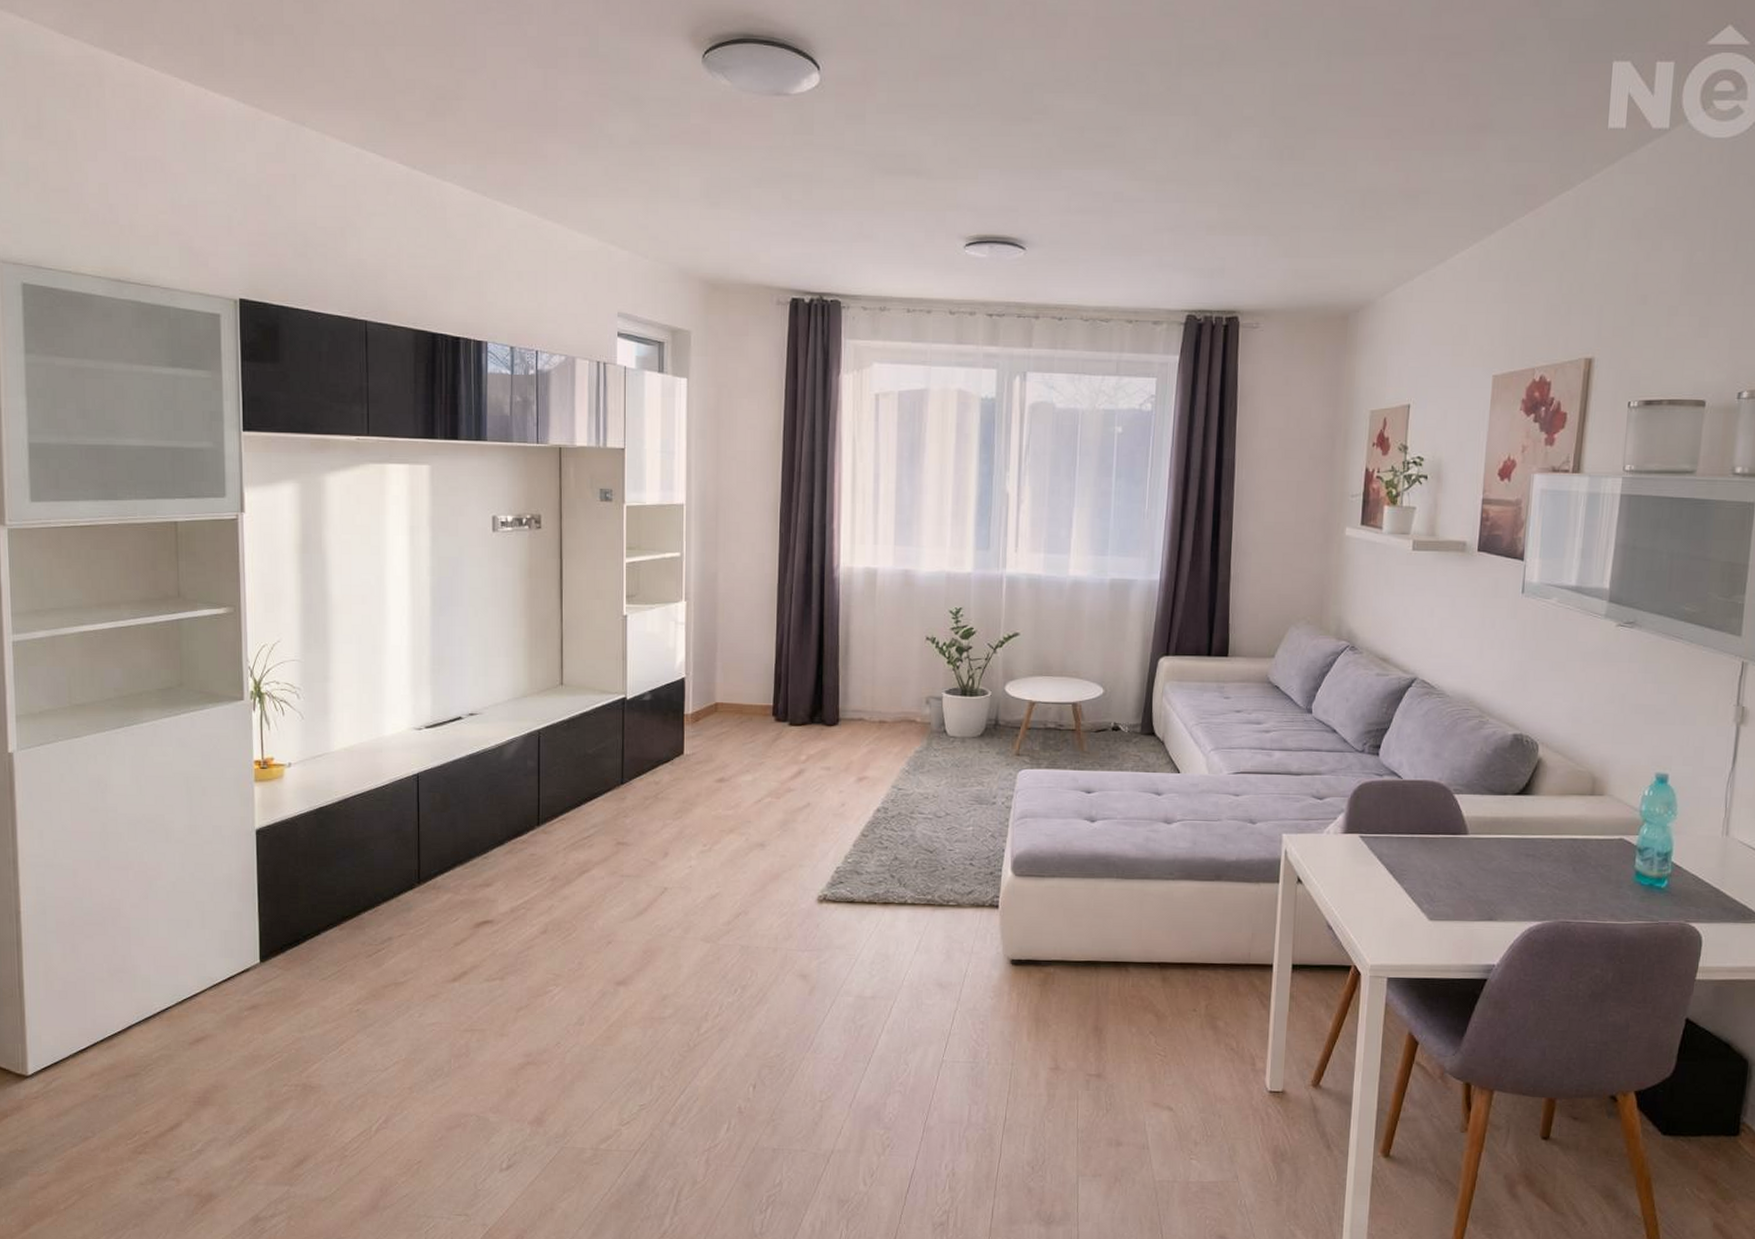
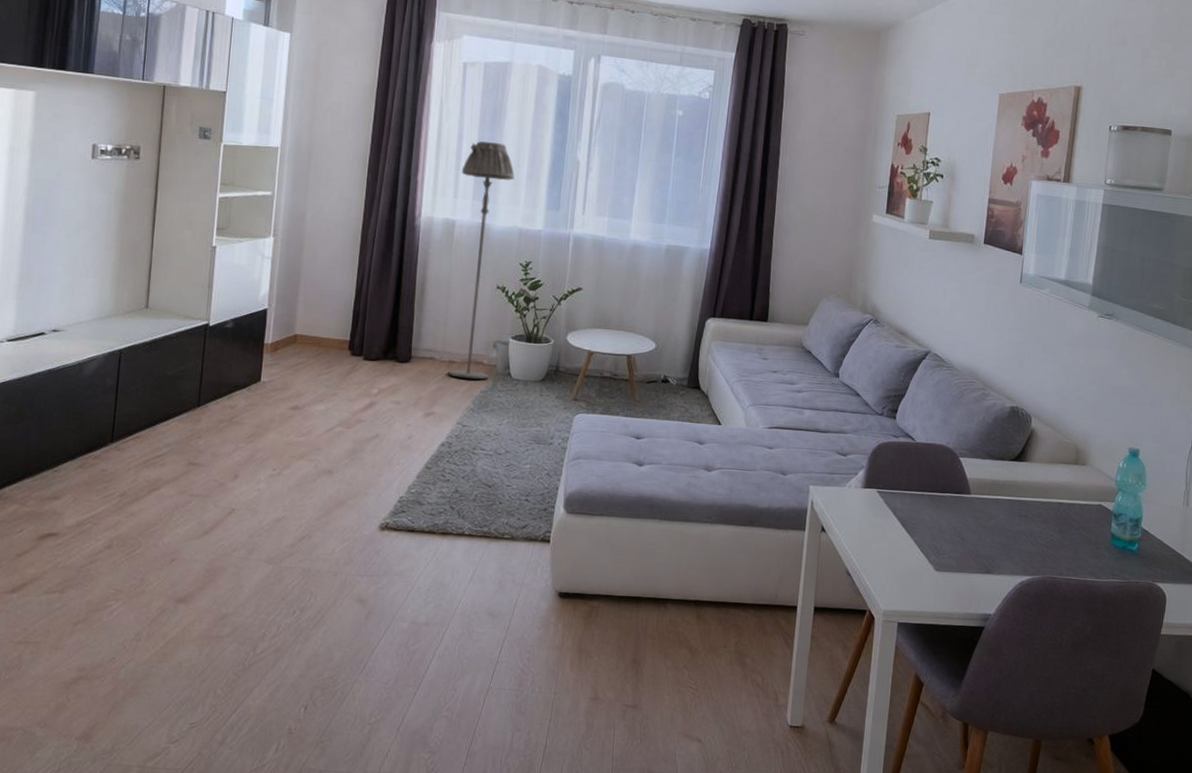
floor lamp: none [878,479,938,739] -> present [447,141,515,380]

